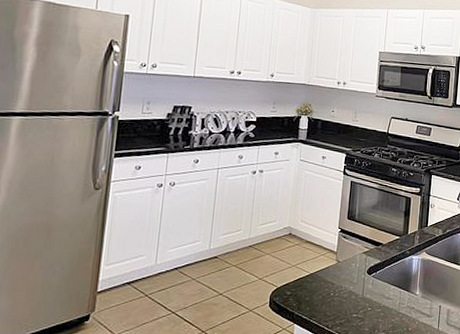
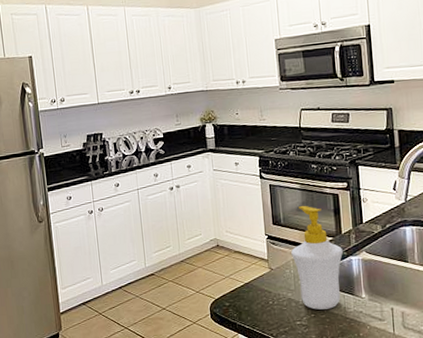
soap bottle: none [360,204,406,304] -> present [291,205,343,310]

